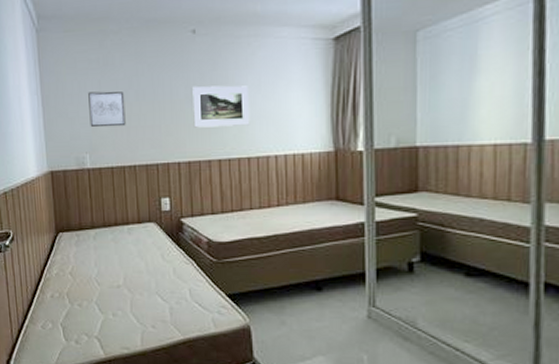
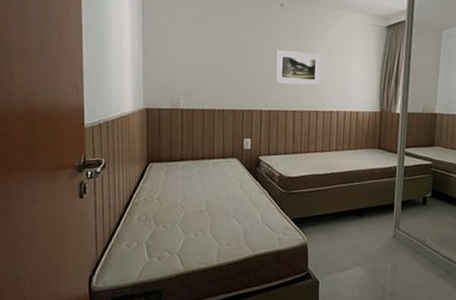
wall art: present [88,91,126,127] -> none [186,43,219,76]

